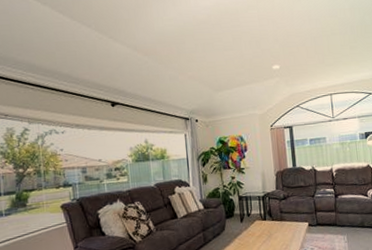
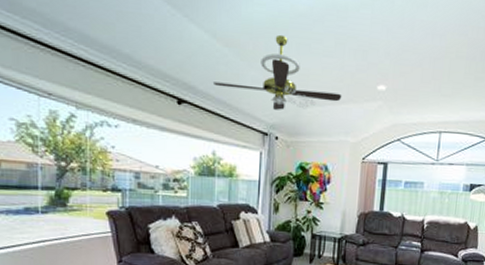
ceiling fan: none [138,39,245,98] -> present [212,34,342,110]

